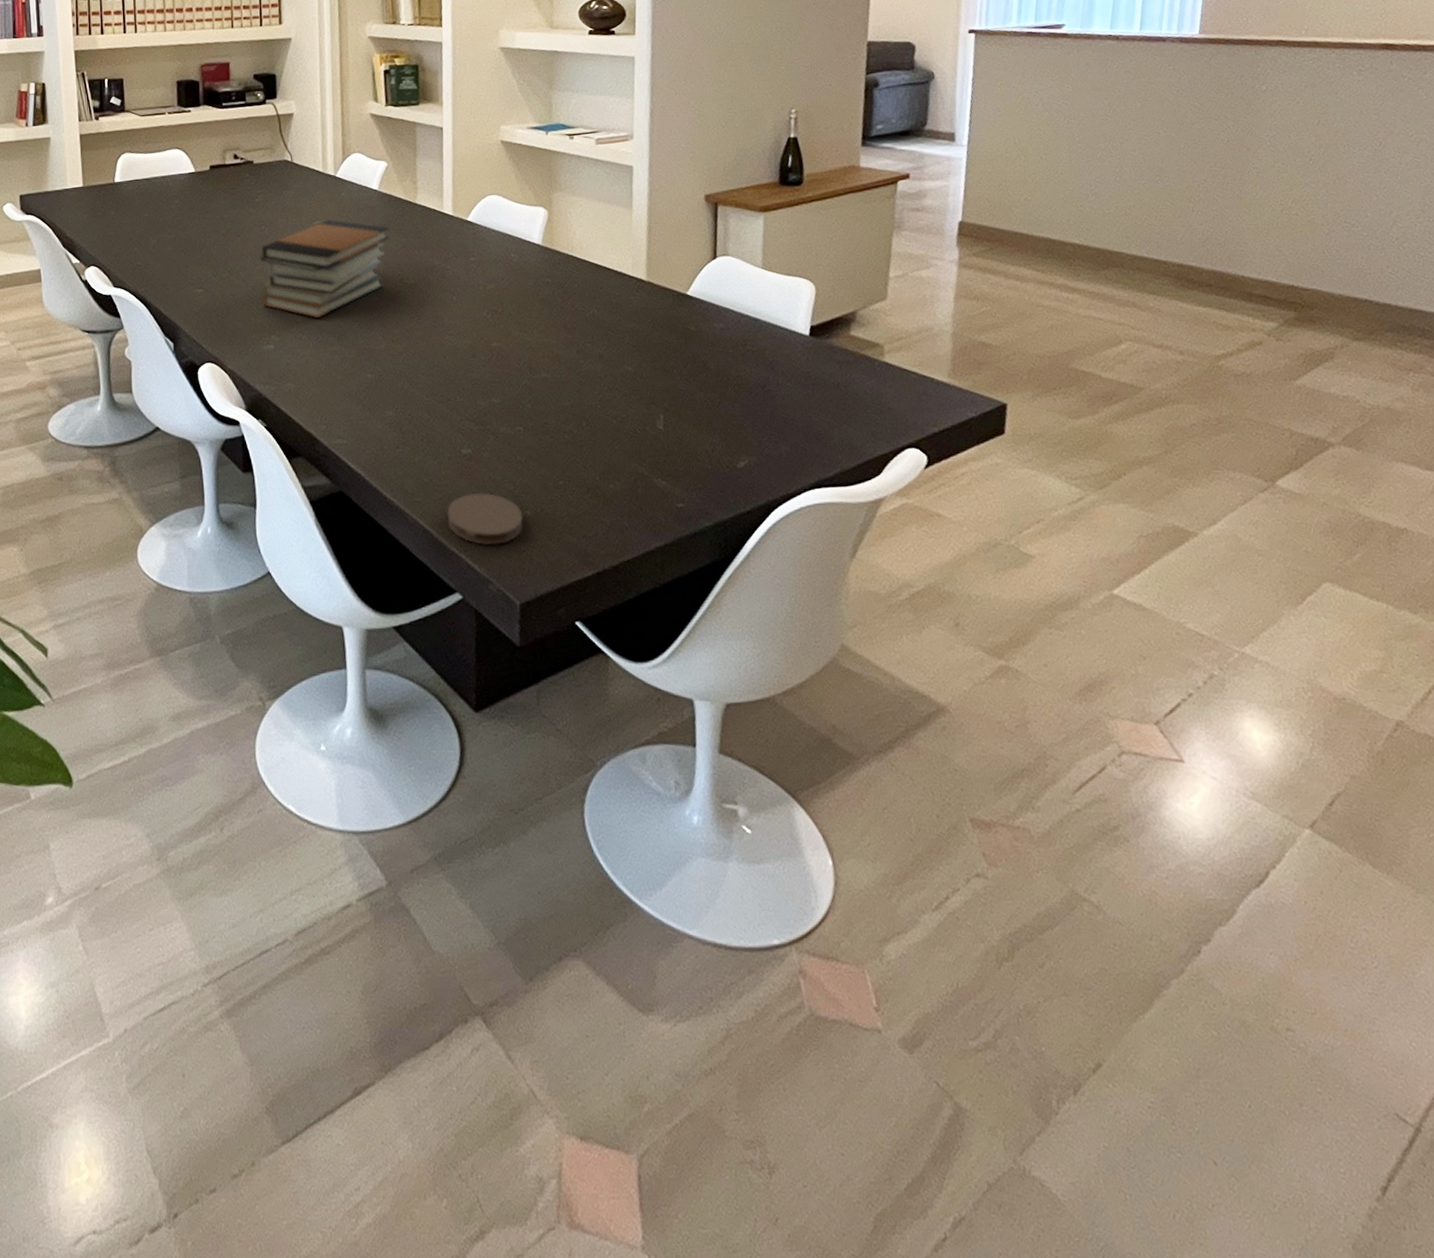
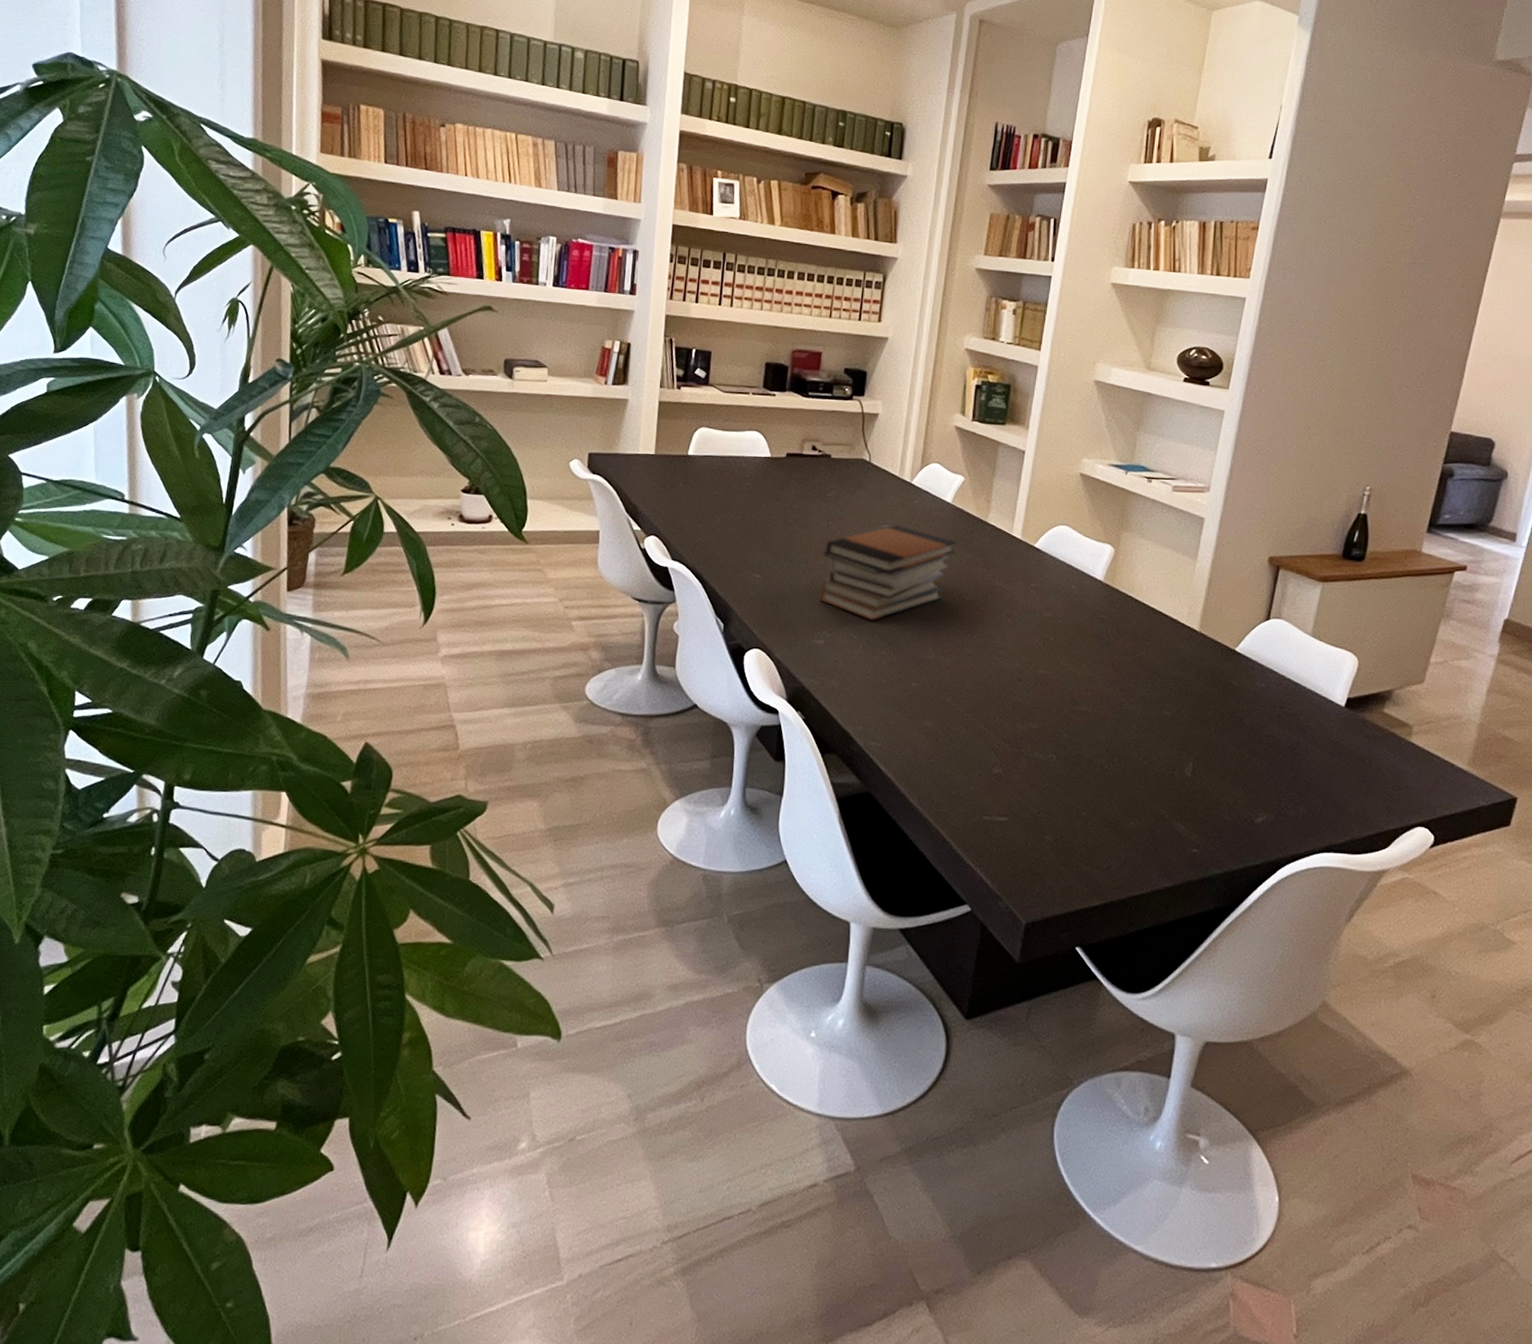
coaster: present [446,492,523,545] -> none [967,812,1042,864]

